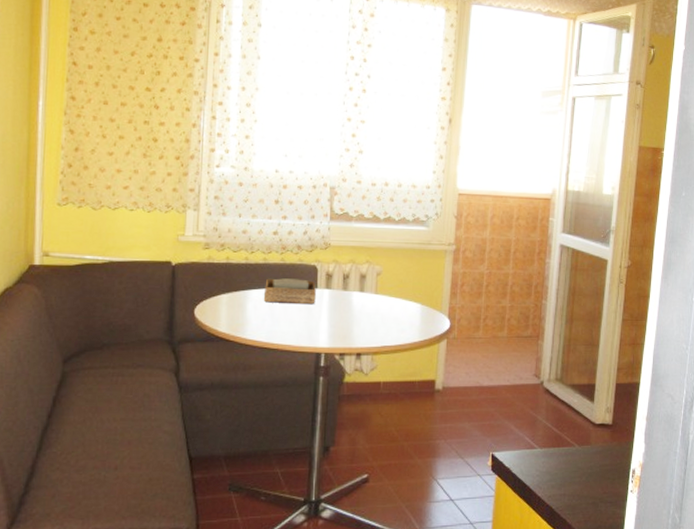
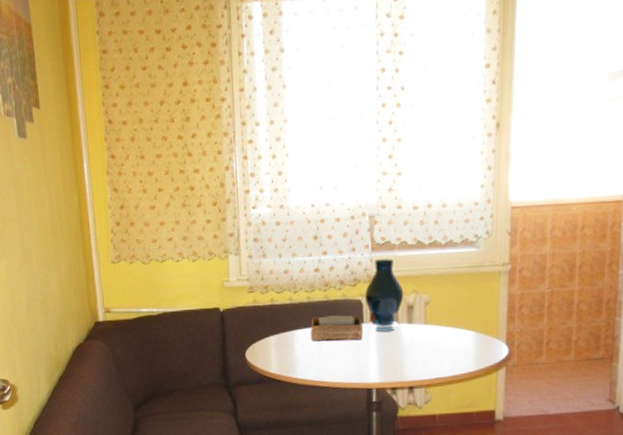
vase: none [320,228,358,299] -> present [365,259,404,333]

